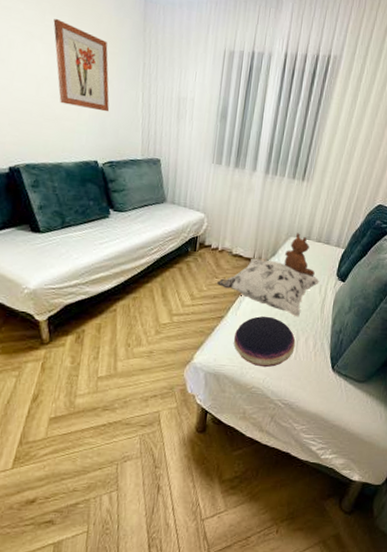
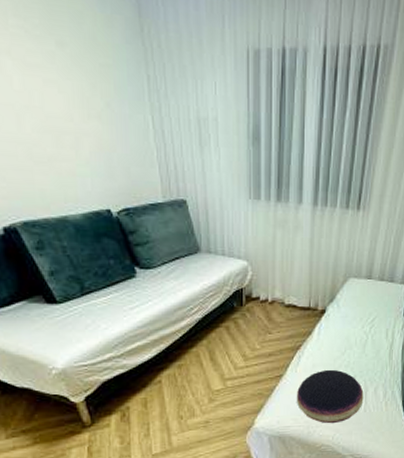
wall art: present [53,19,110,112] -> none [20,23,114,146]
decorative pillow: present [216,258,320,318] -> none [270,307,385,367]
teddy bear: present [284,233,315,277] -> none [344,272,379,321]

